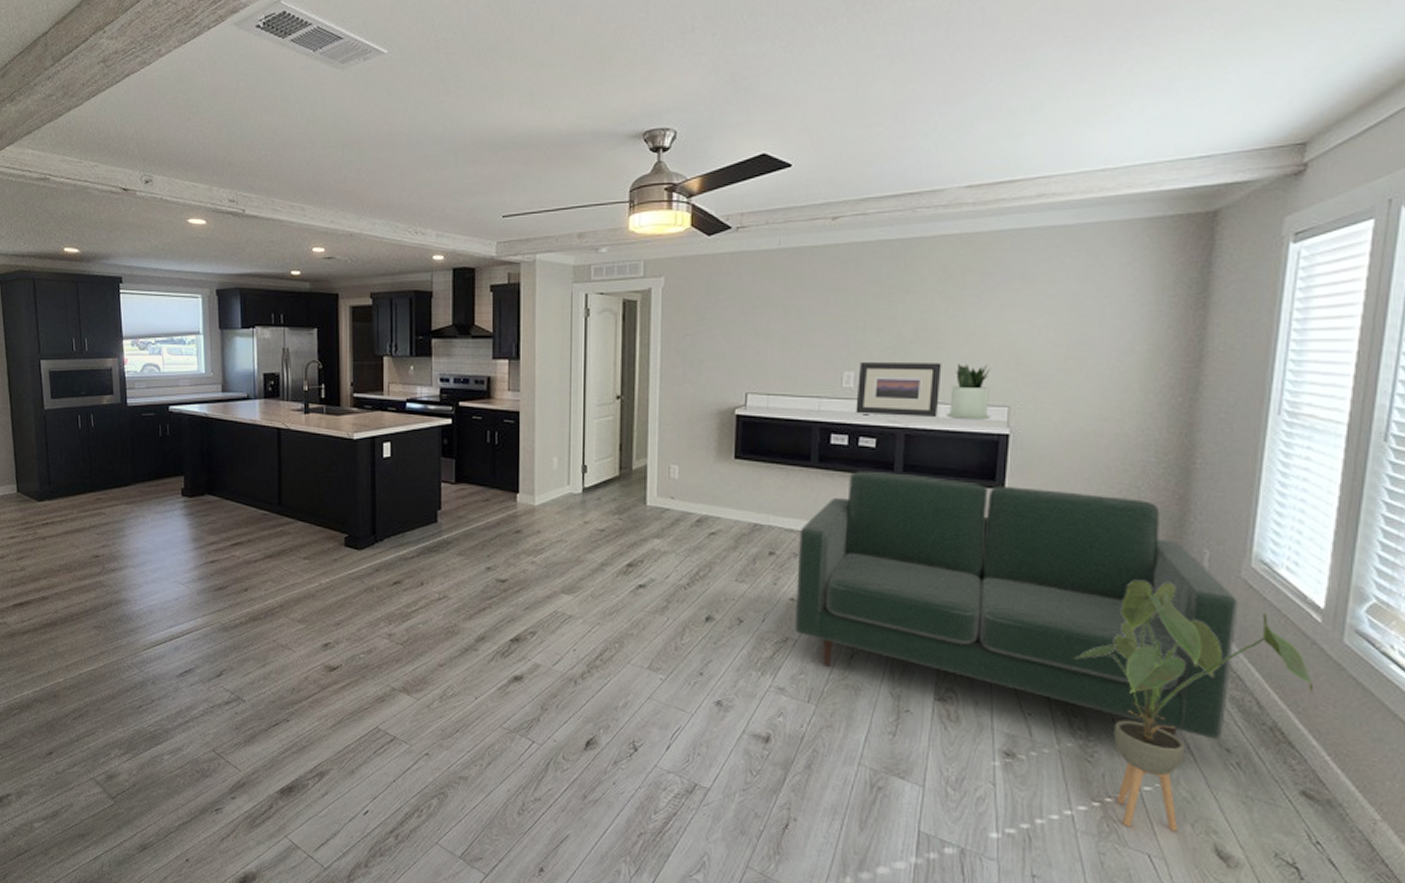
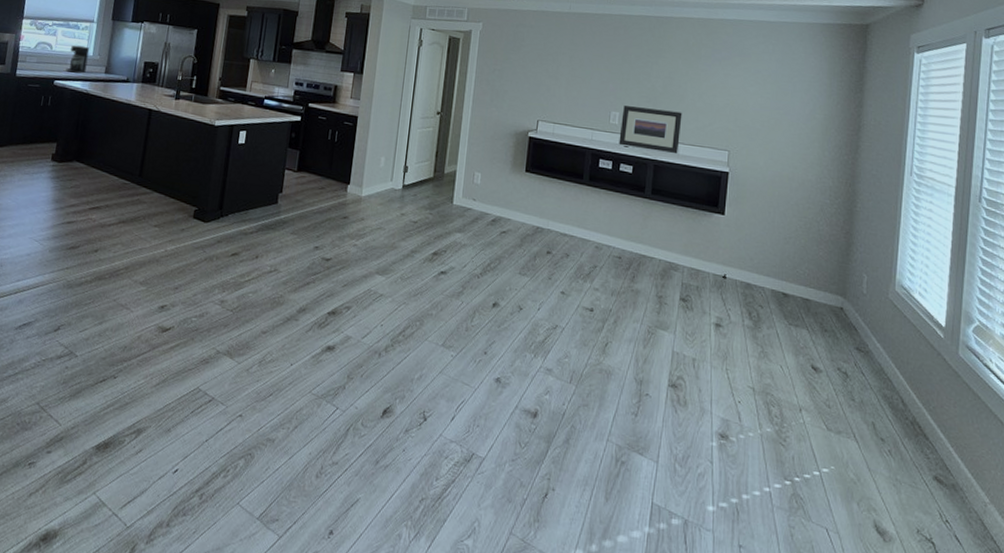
coffee maker: none [179,363,201,395] -> present [65,45,90,74]
sofa: present [794,472,1239,740] -> none [563,191,888,431]
planter: present [946,364,992,420] -> none [684,115,718,160]
house plant: present [1075,580,1314,831] -> none [773,295,940,509]

